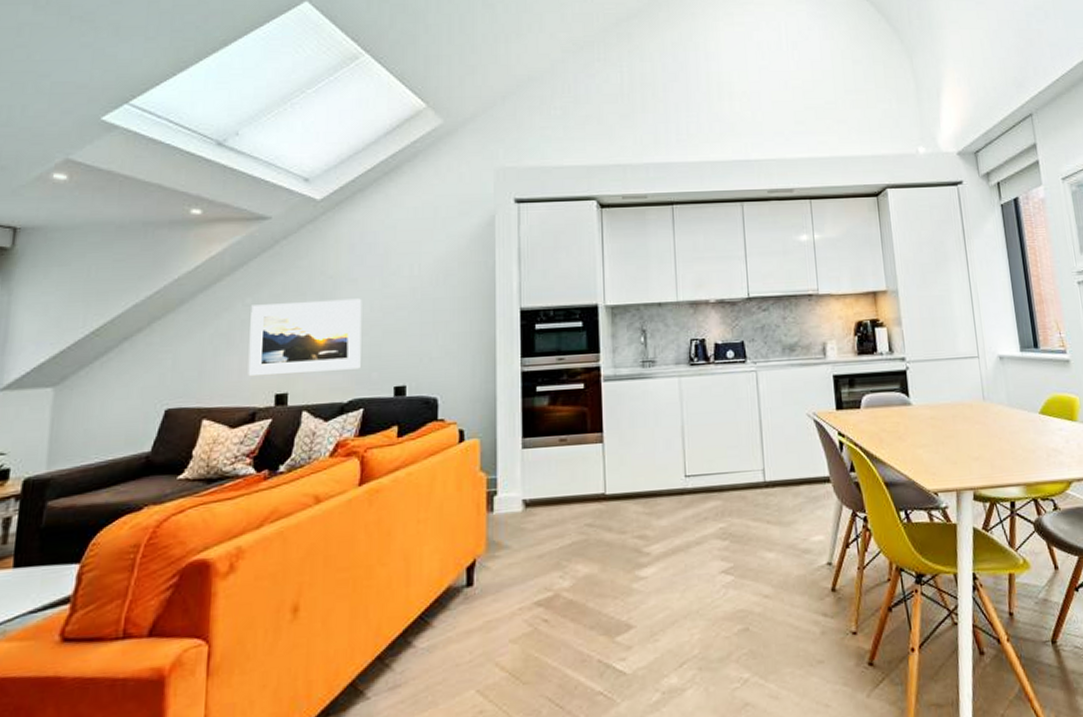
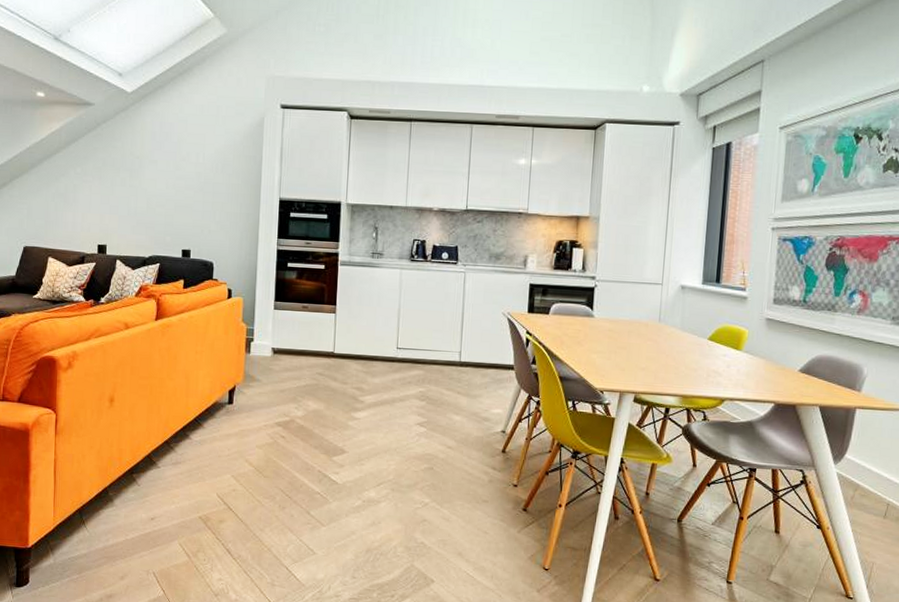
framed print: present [248,298,362,377] -> none [79,174,160,233]

